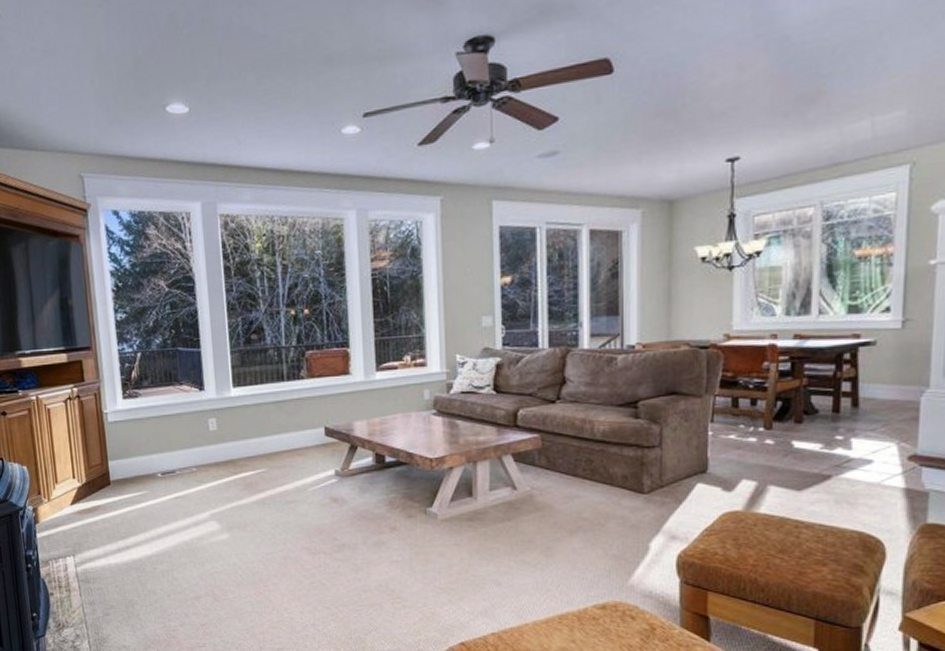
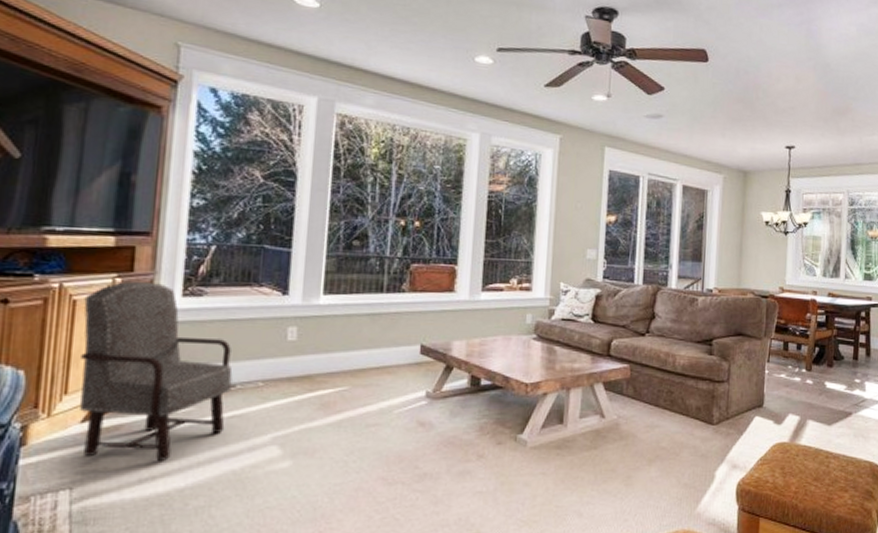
armchair: none [55,389,173,534] -> present [80,282,233,461]

